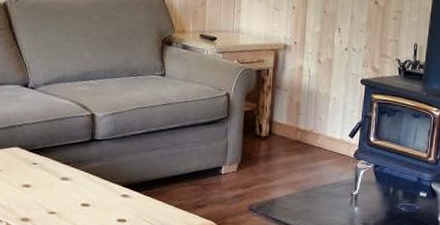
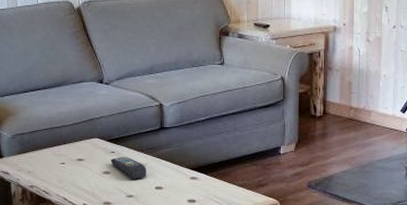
remote control: none [31,169,72,195] -> present [110,156,146,179]

